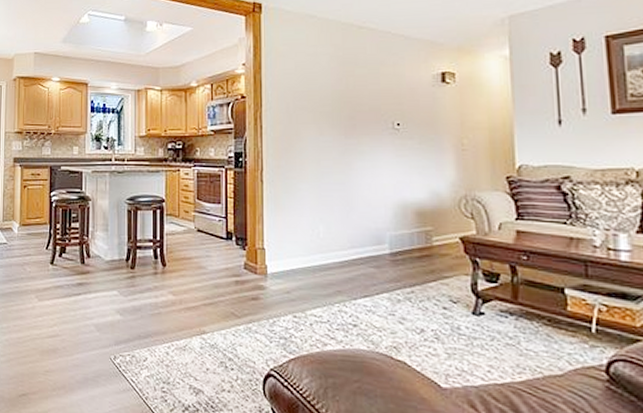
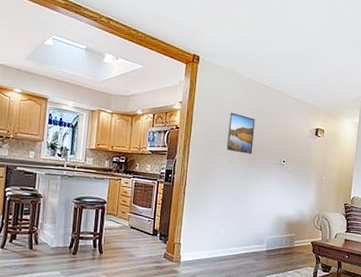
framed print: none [311,67,350,120] -> present [226,112,256,154]

